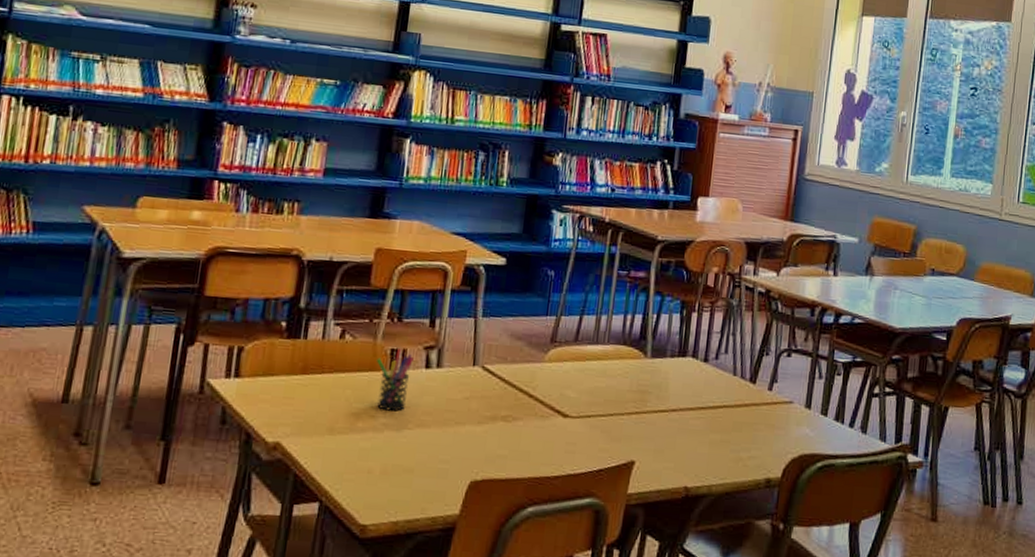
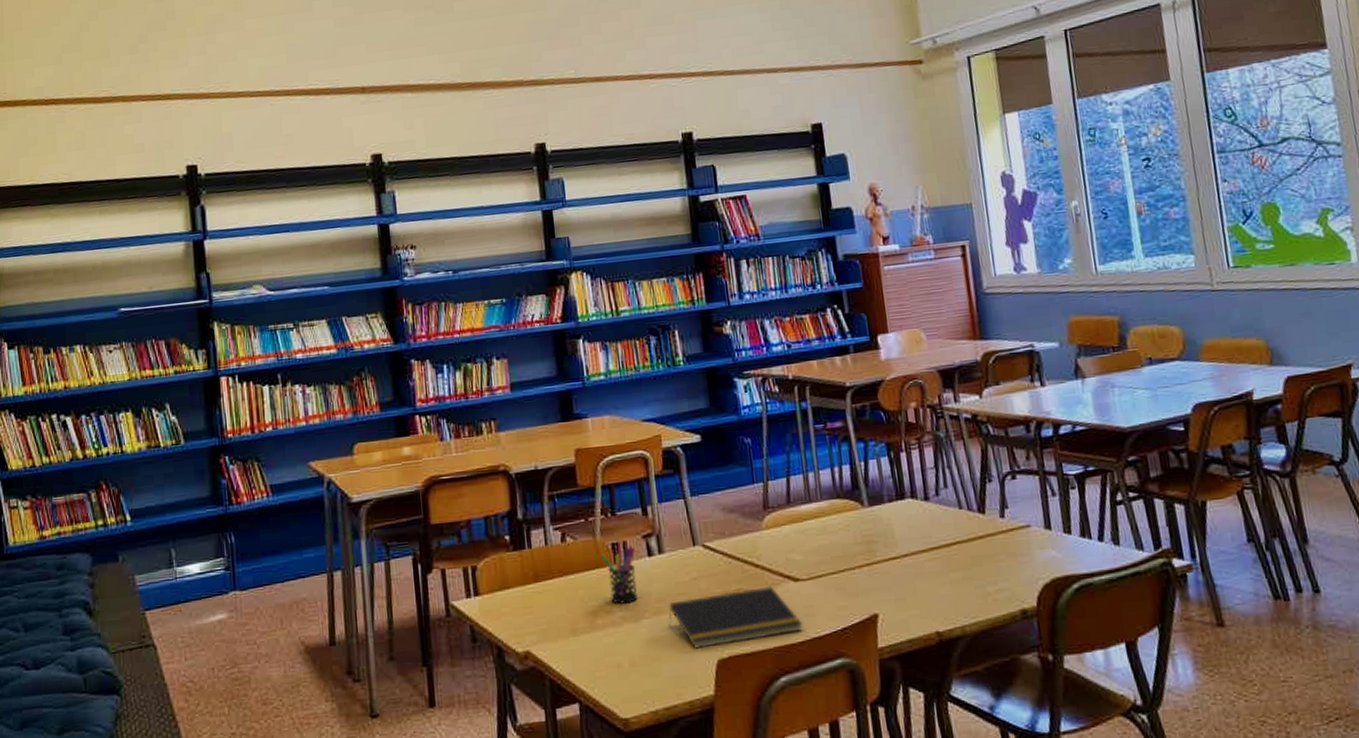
notepad: none [429,416,561,468] -> present [668,585,803,649]

